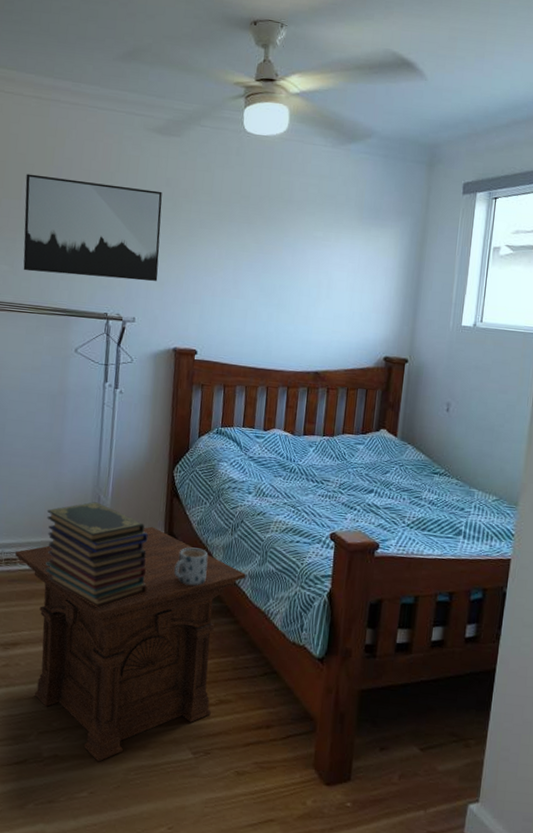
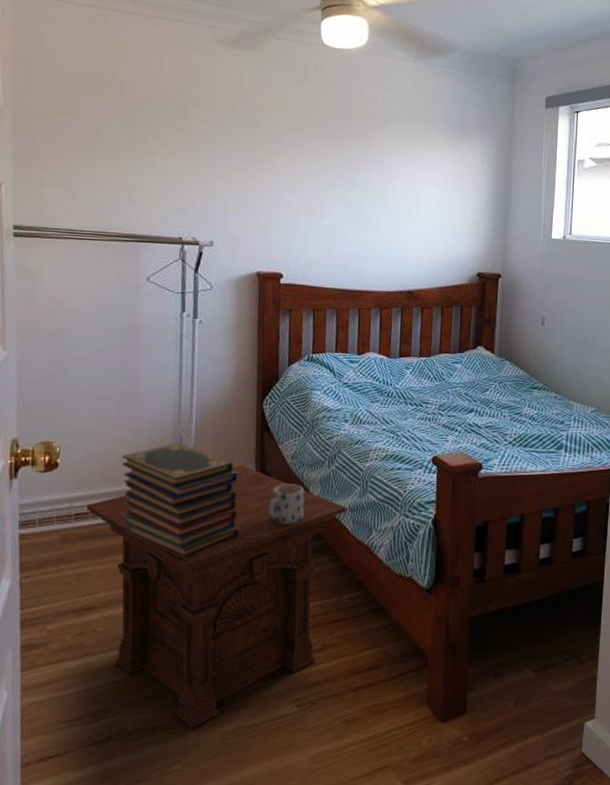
wall art: present [23,174,162,282] -> none [82,88,238,203]

